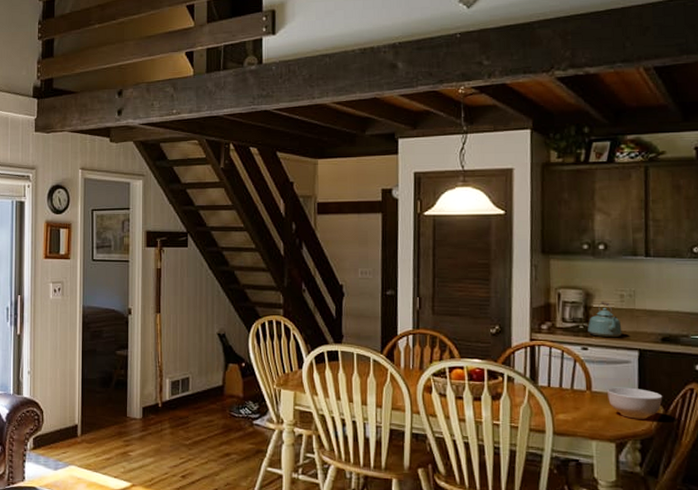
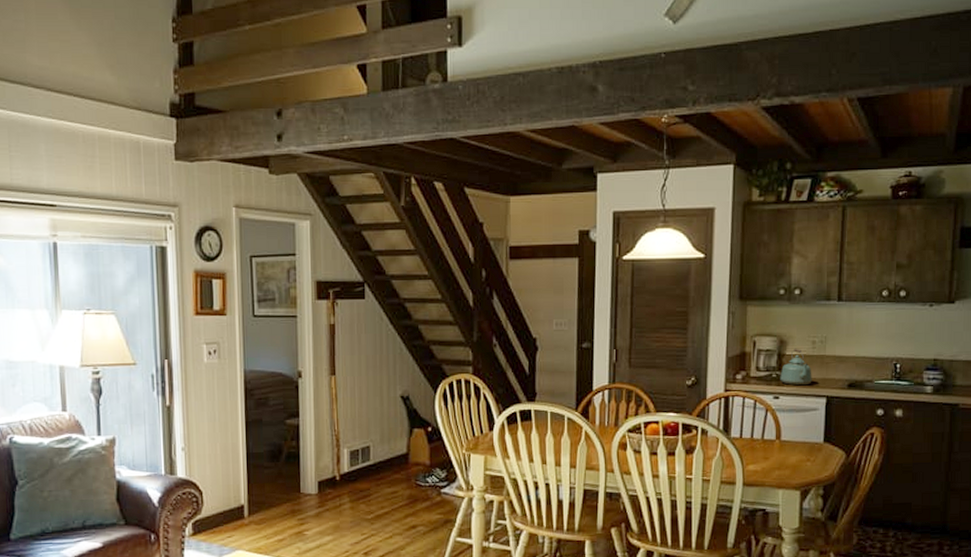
bowl: present [606,387,663,419] -> none [794,434,846,466]

